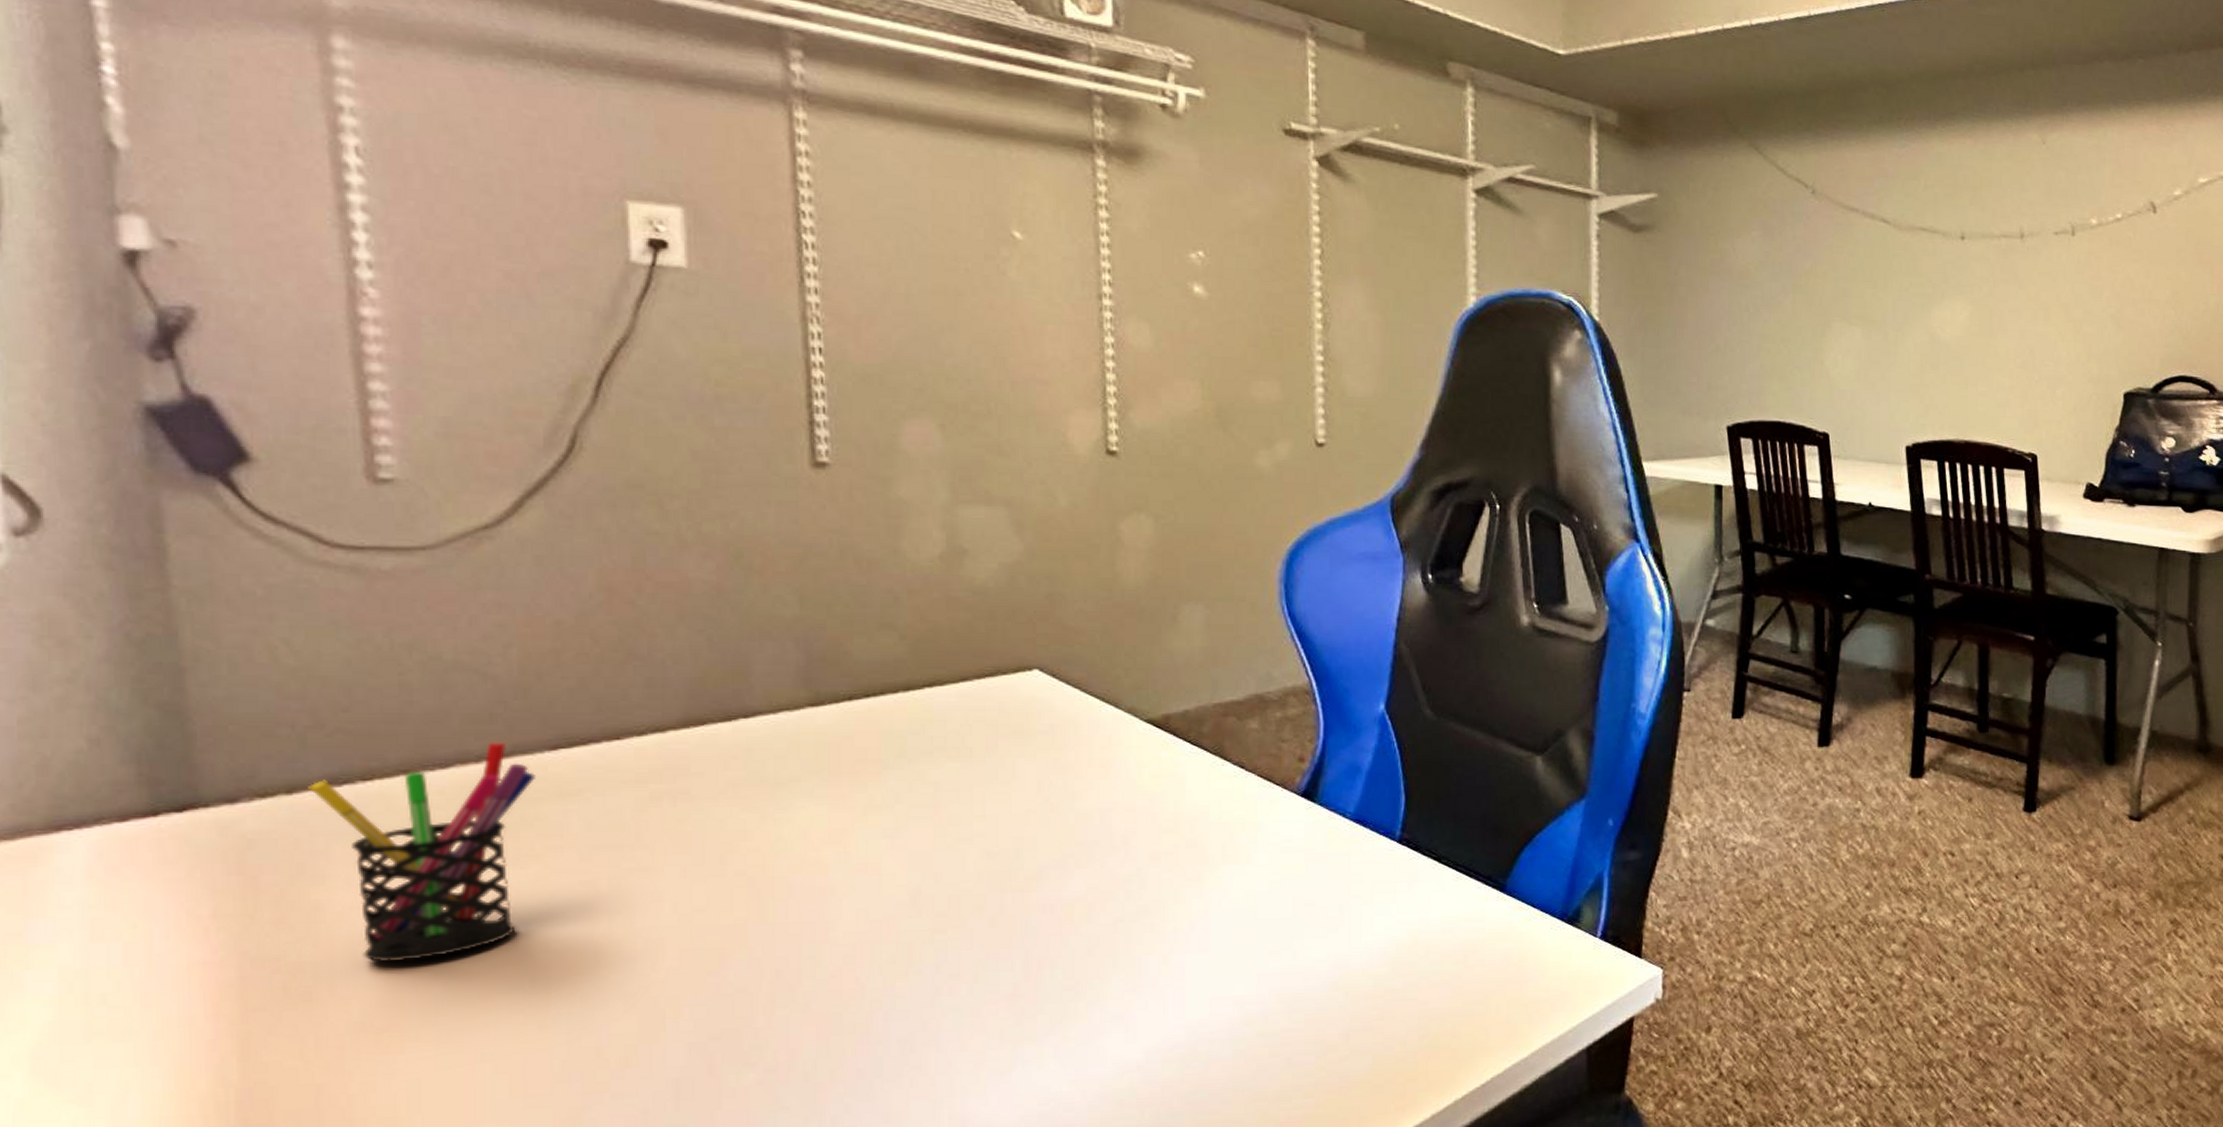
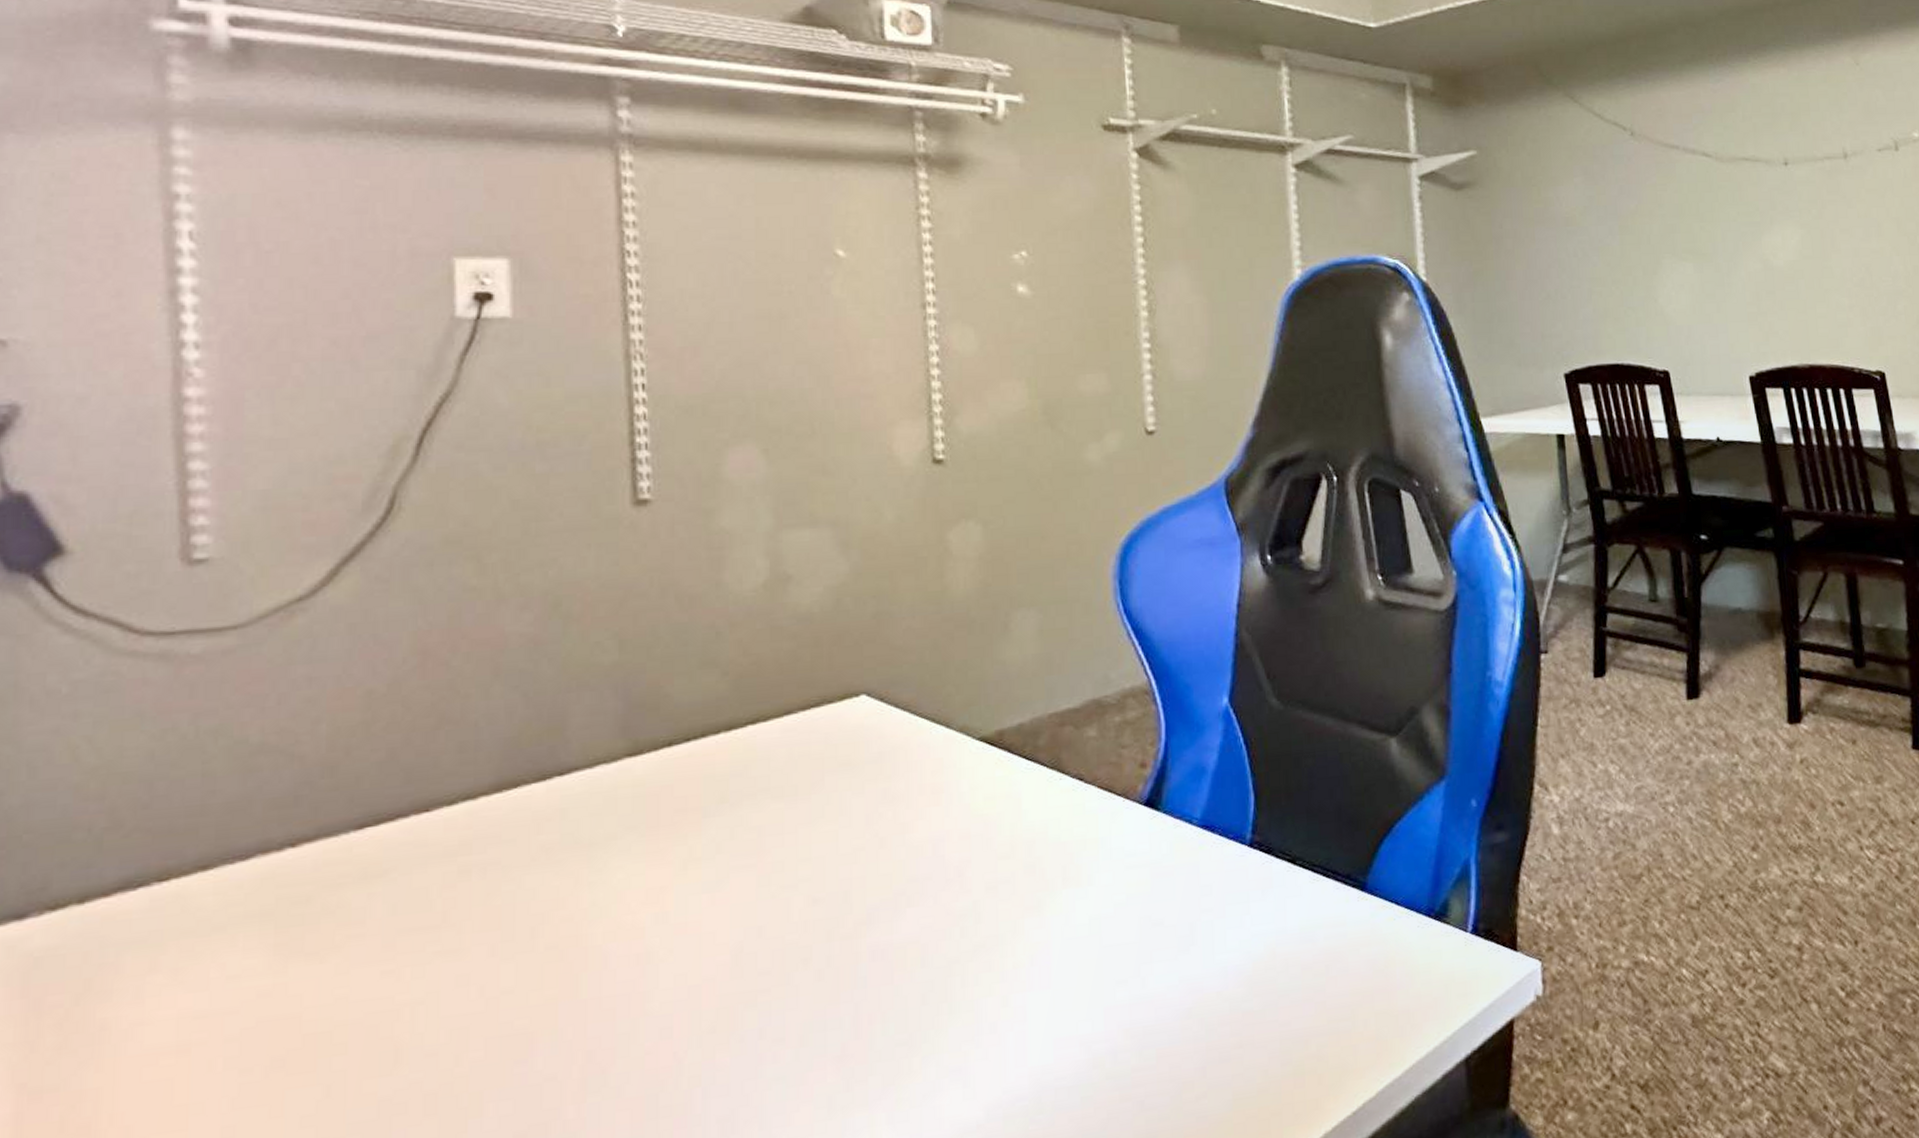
pen holder: present [308,741,535,963] -> none [101,825,339,1083]

